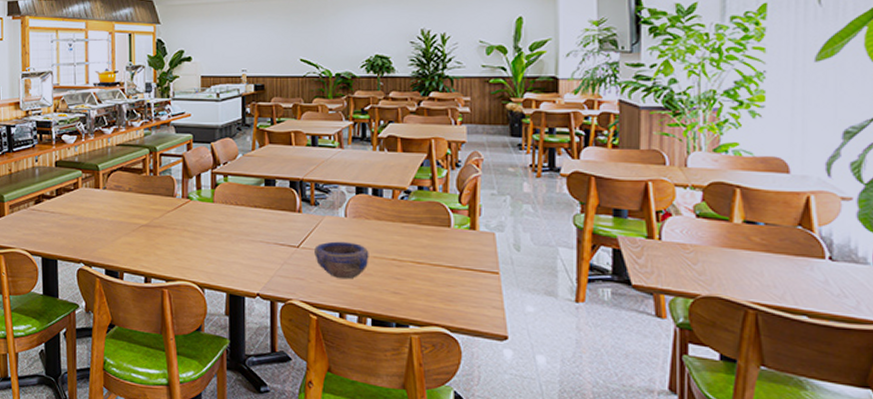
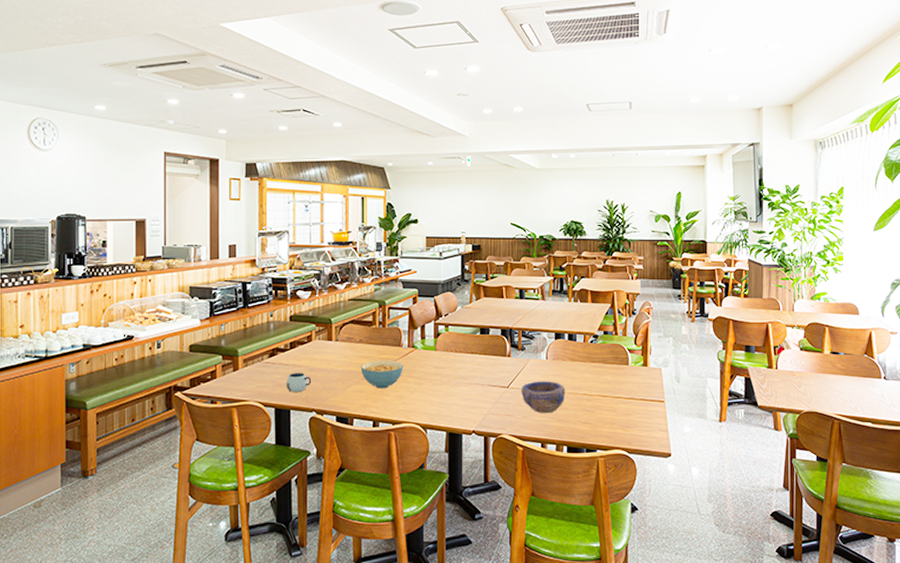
mug: none [52,221,79,242] -> present [286,373,312,392]
cereal bowl: none [130,211,178,242] -> present [360,360,404,389]

